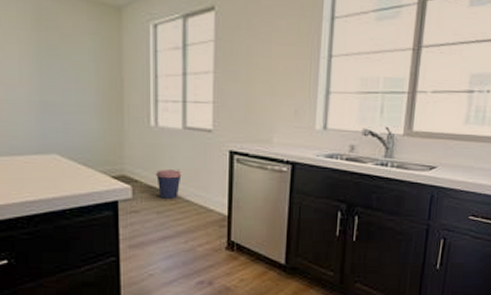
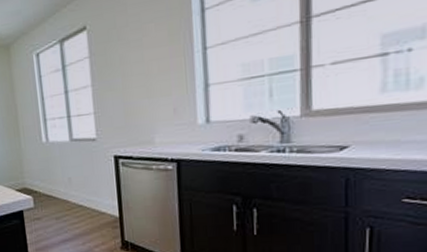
coffee cup: present [156,169,182,199] -> none [51,178,74,206]

